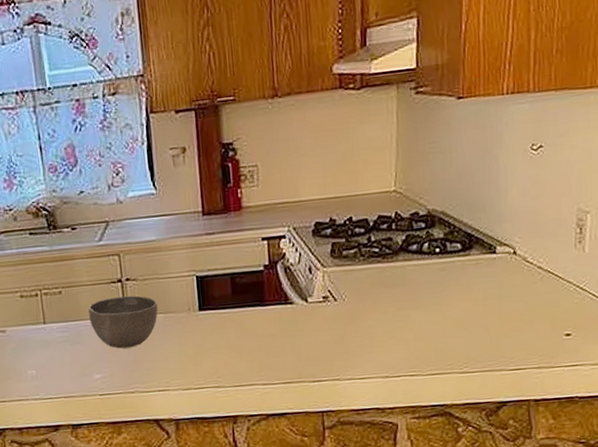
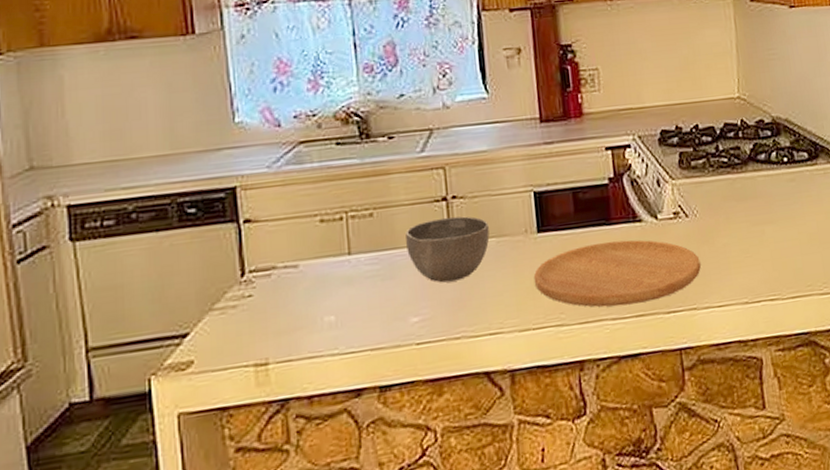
cutting board: none [195,319,346,375] -> present [533,239,701,307]

